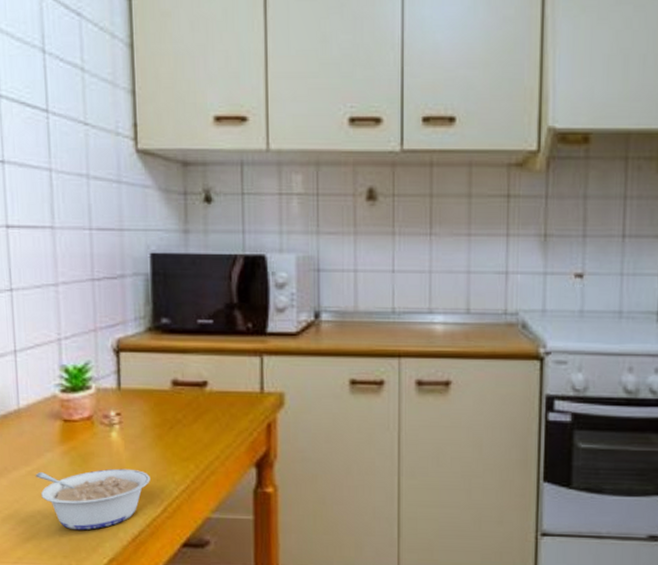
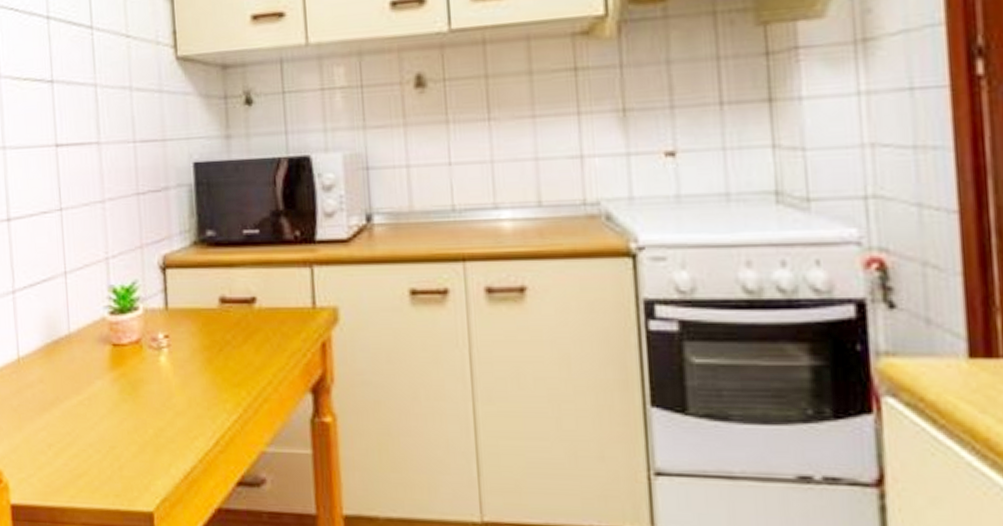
legume: present [35,468,150,531] -> none [86,396,201,466]

